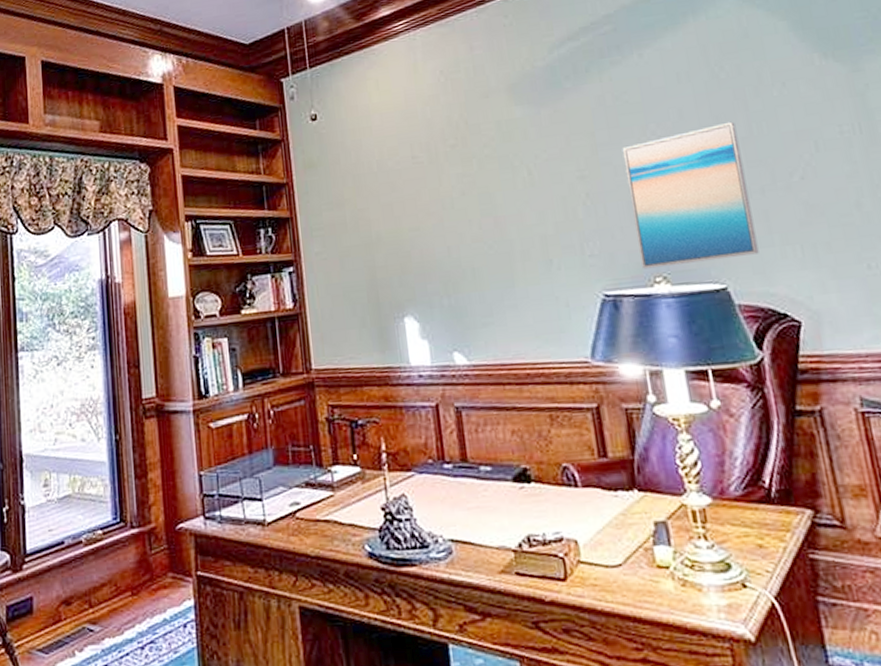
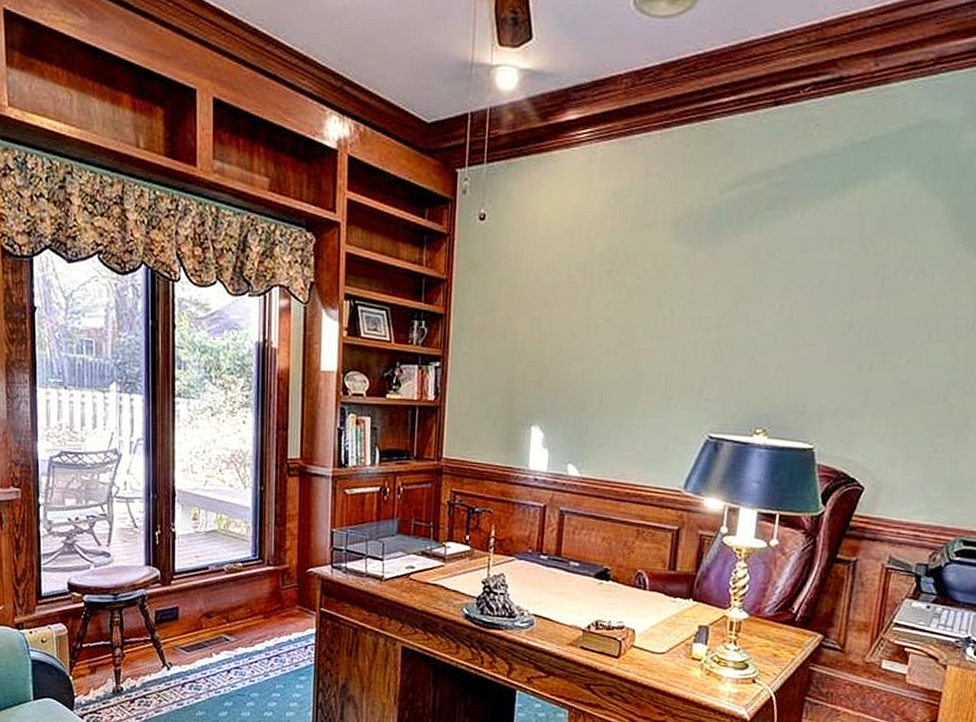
wall art: present [622,121,759,269] -> none [748,297,868,424]

